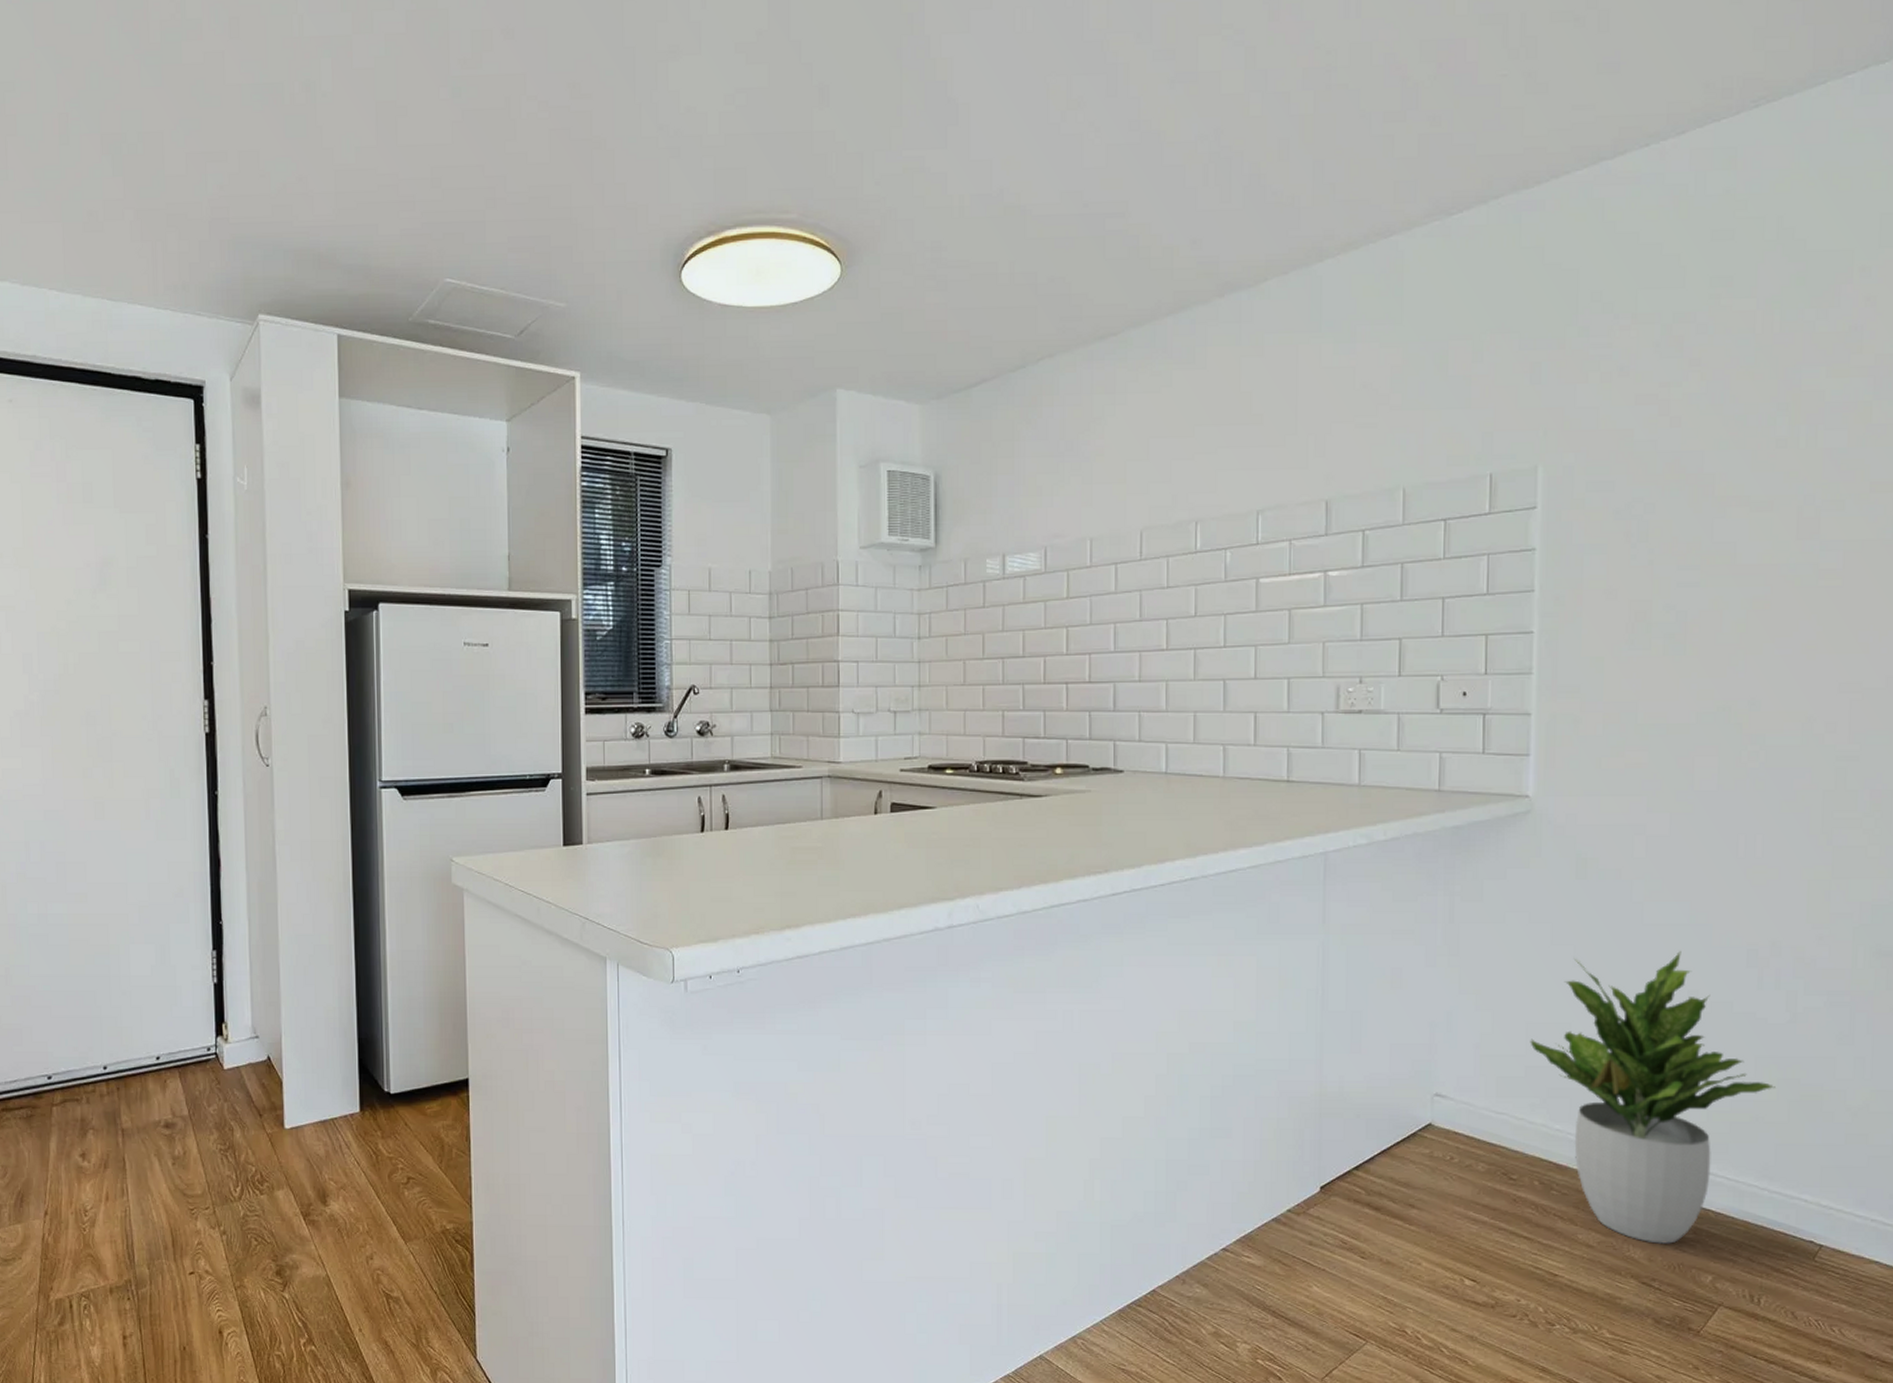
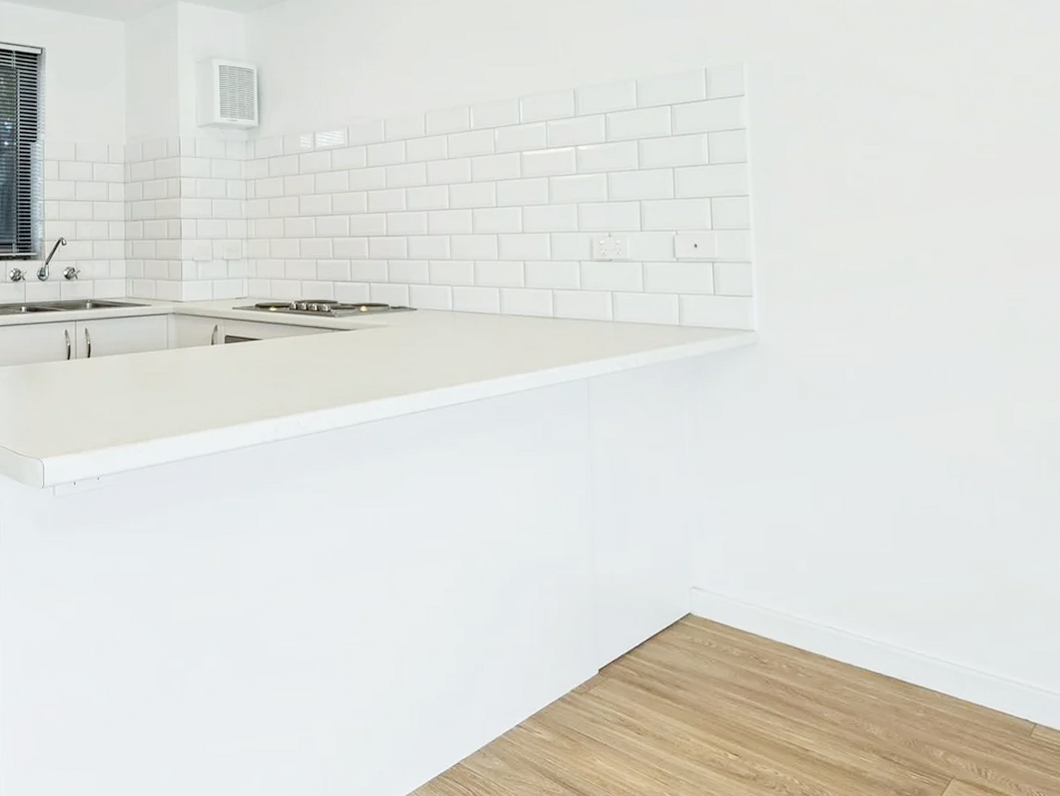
potted plant: present [1530,951,1776,1244] -> none [770,463,983,722]

